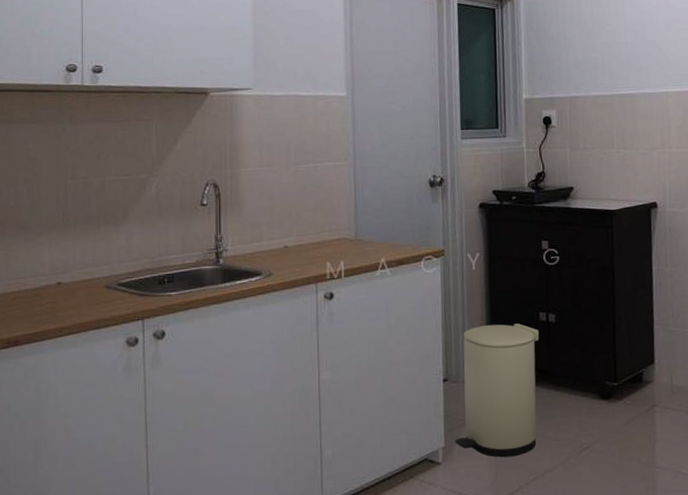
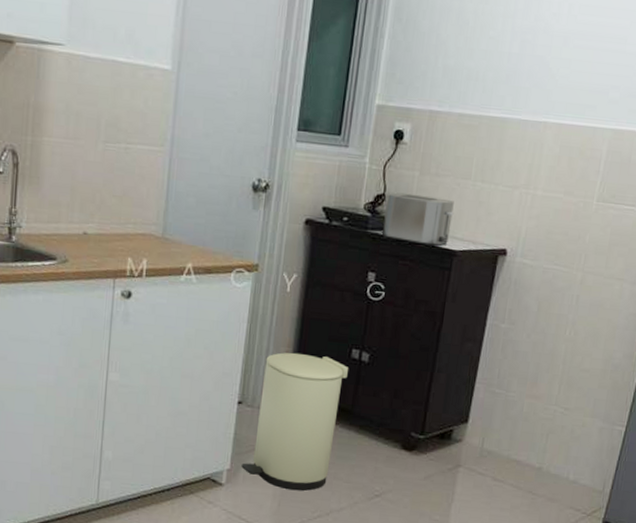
toaster: none [546,167,606,211] -> present [381,192,454,247]

